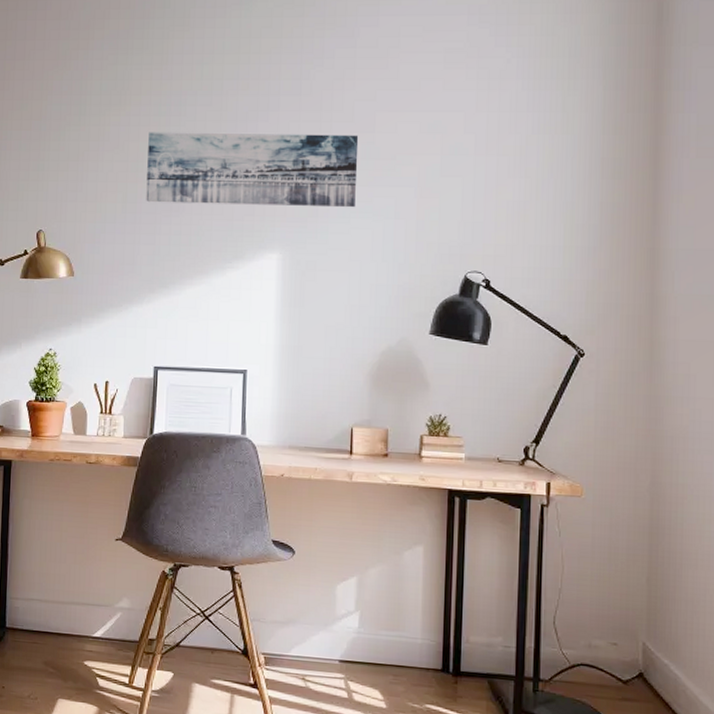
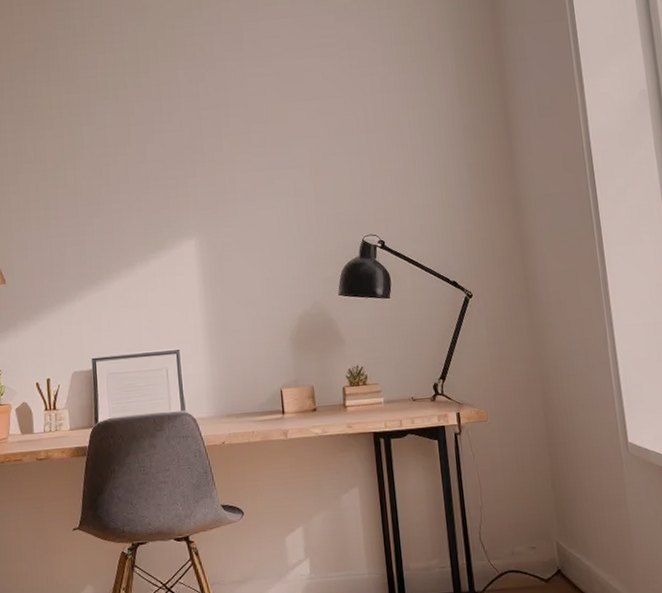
wall art: present [146,132,359,208] -> none [63,126,259,207]

